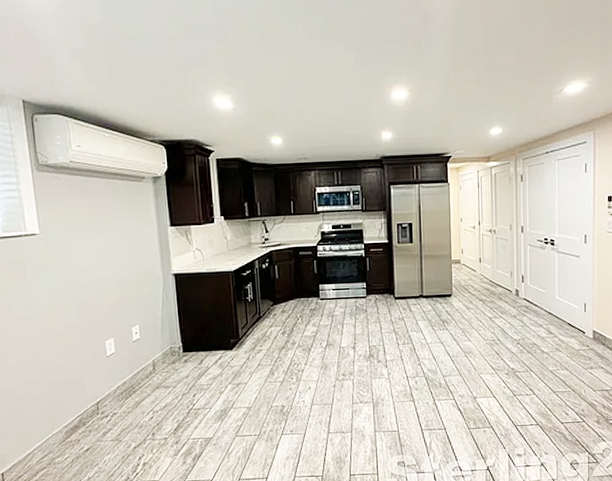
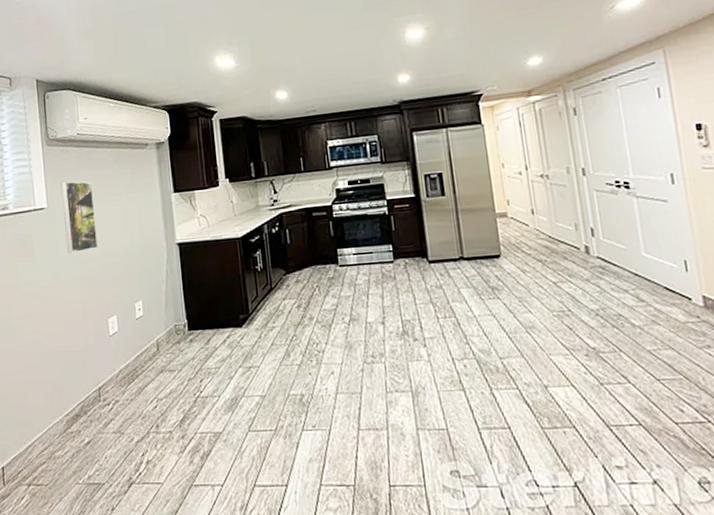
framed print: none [53,208,95,280] -> present [61,181,99,254]

